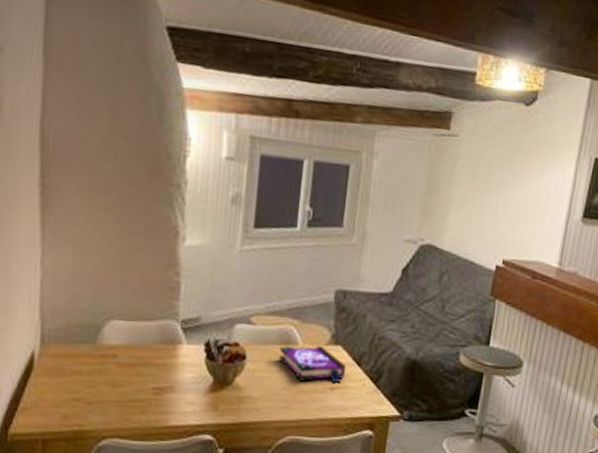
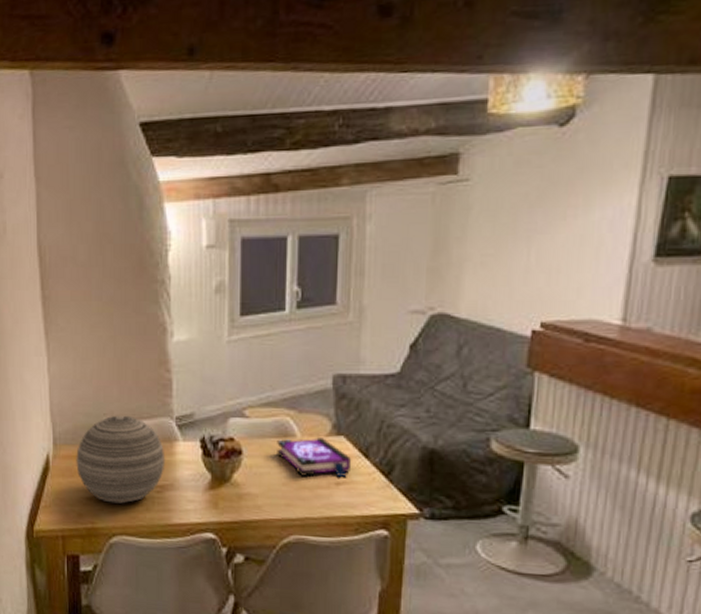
decorative orb: none [66,315,167,406] -> present [76,415,166,504]

